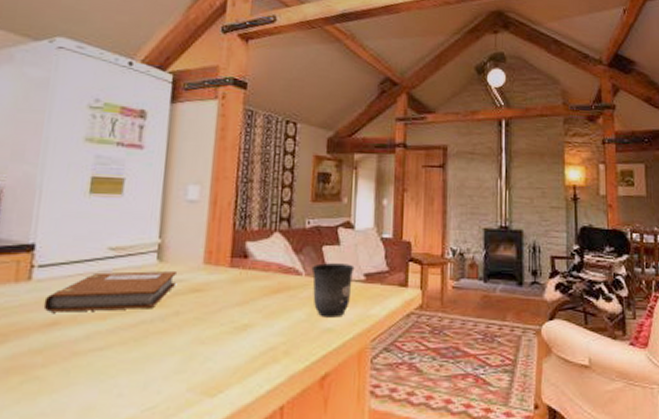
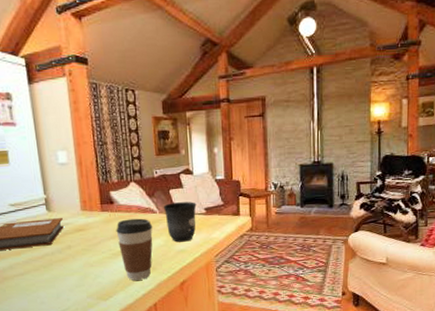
coffee cup: none [244,280,295,369] -> present [116,218,153,281]

